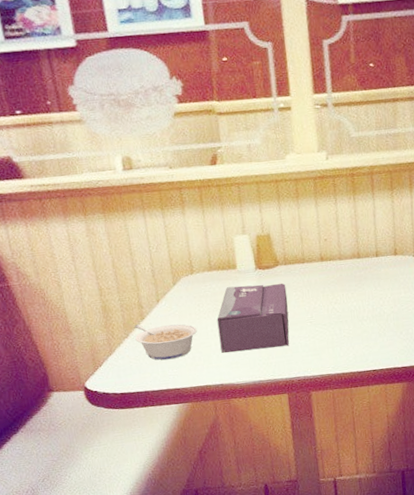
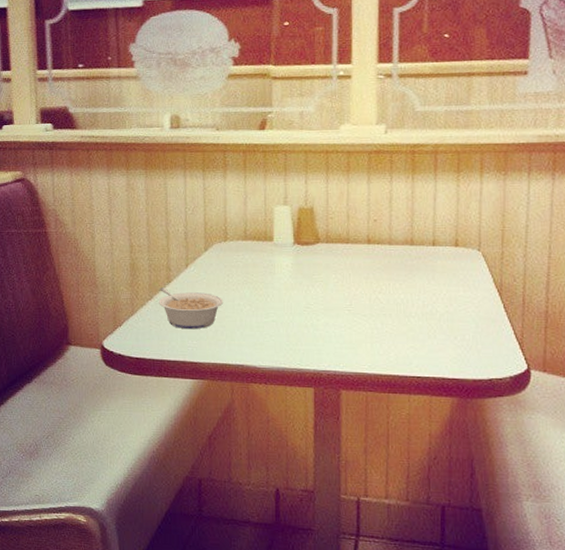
tissue box: present [217,283,290,353] -> none [245,260,326,334]

